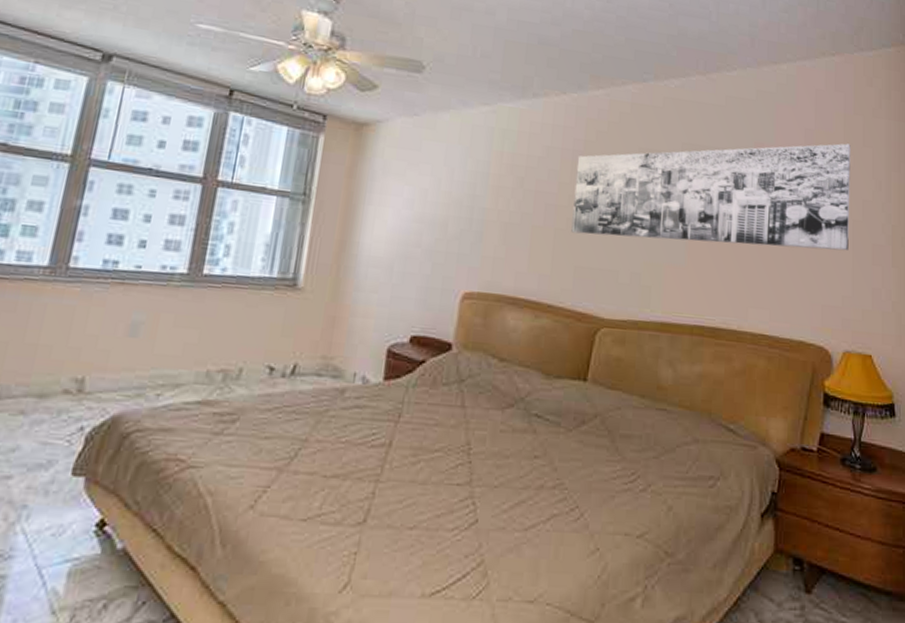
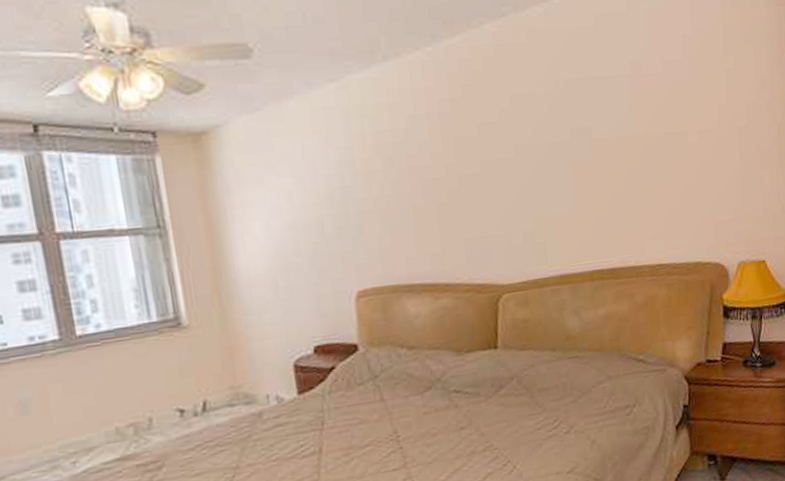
wall art: present [571,143,851,251] -> none [446,43,736,205]

